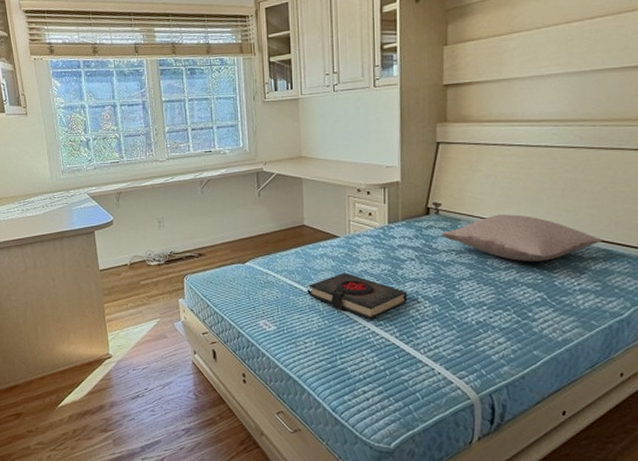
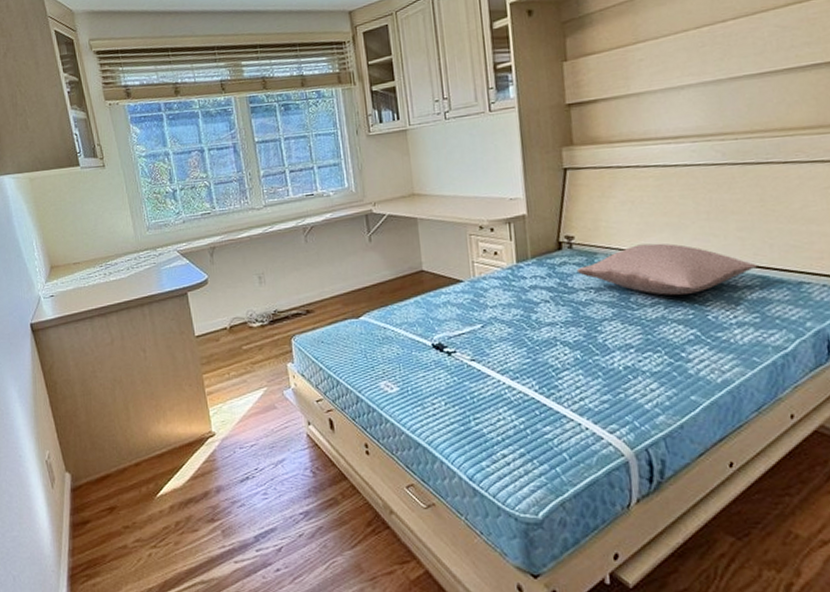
book: present [308,272,408,319] -> none [432,320,545,372]

